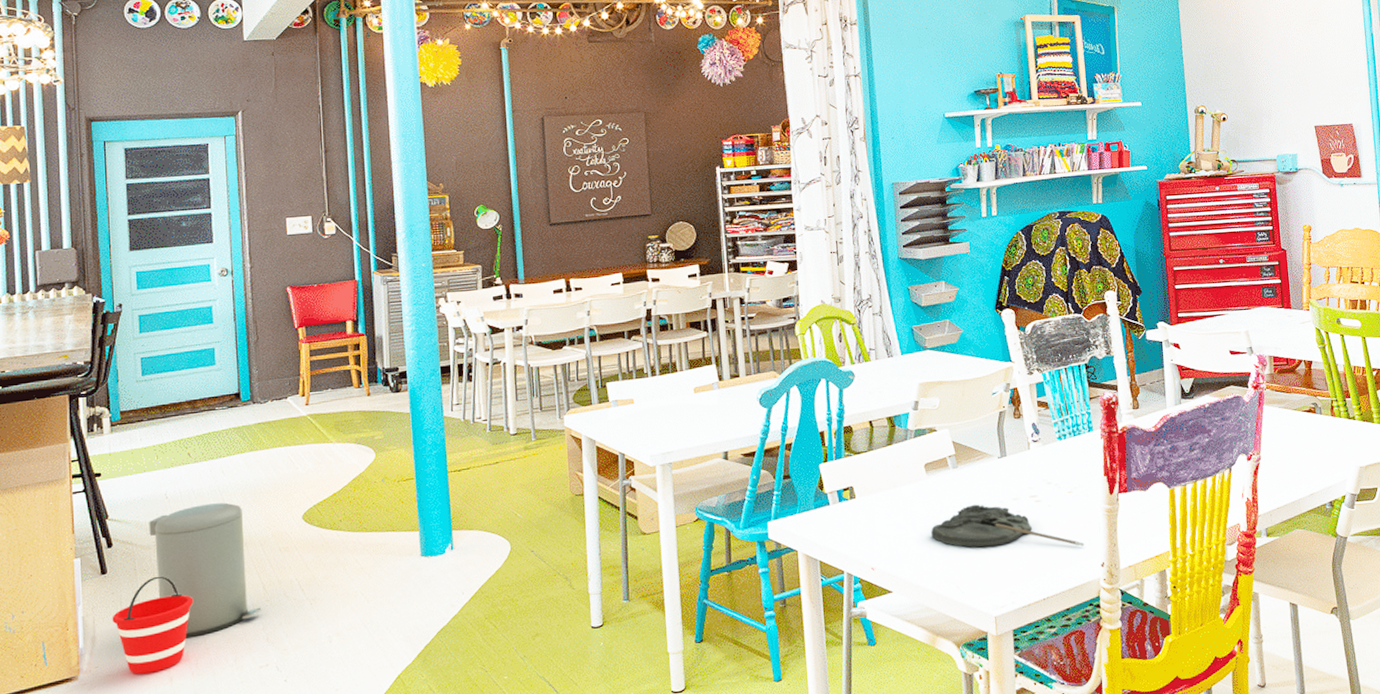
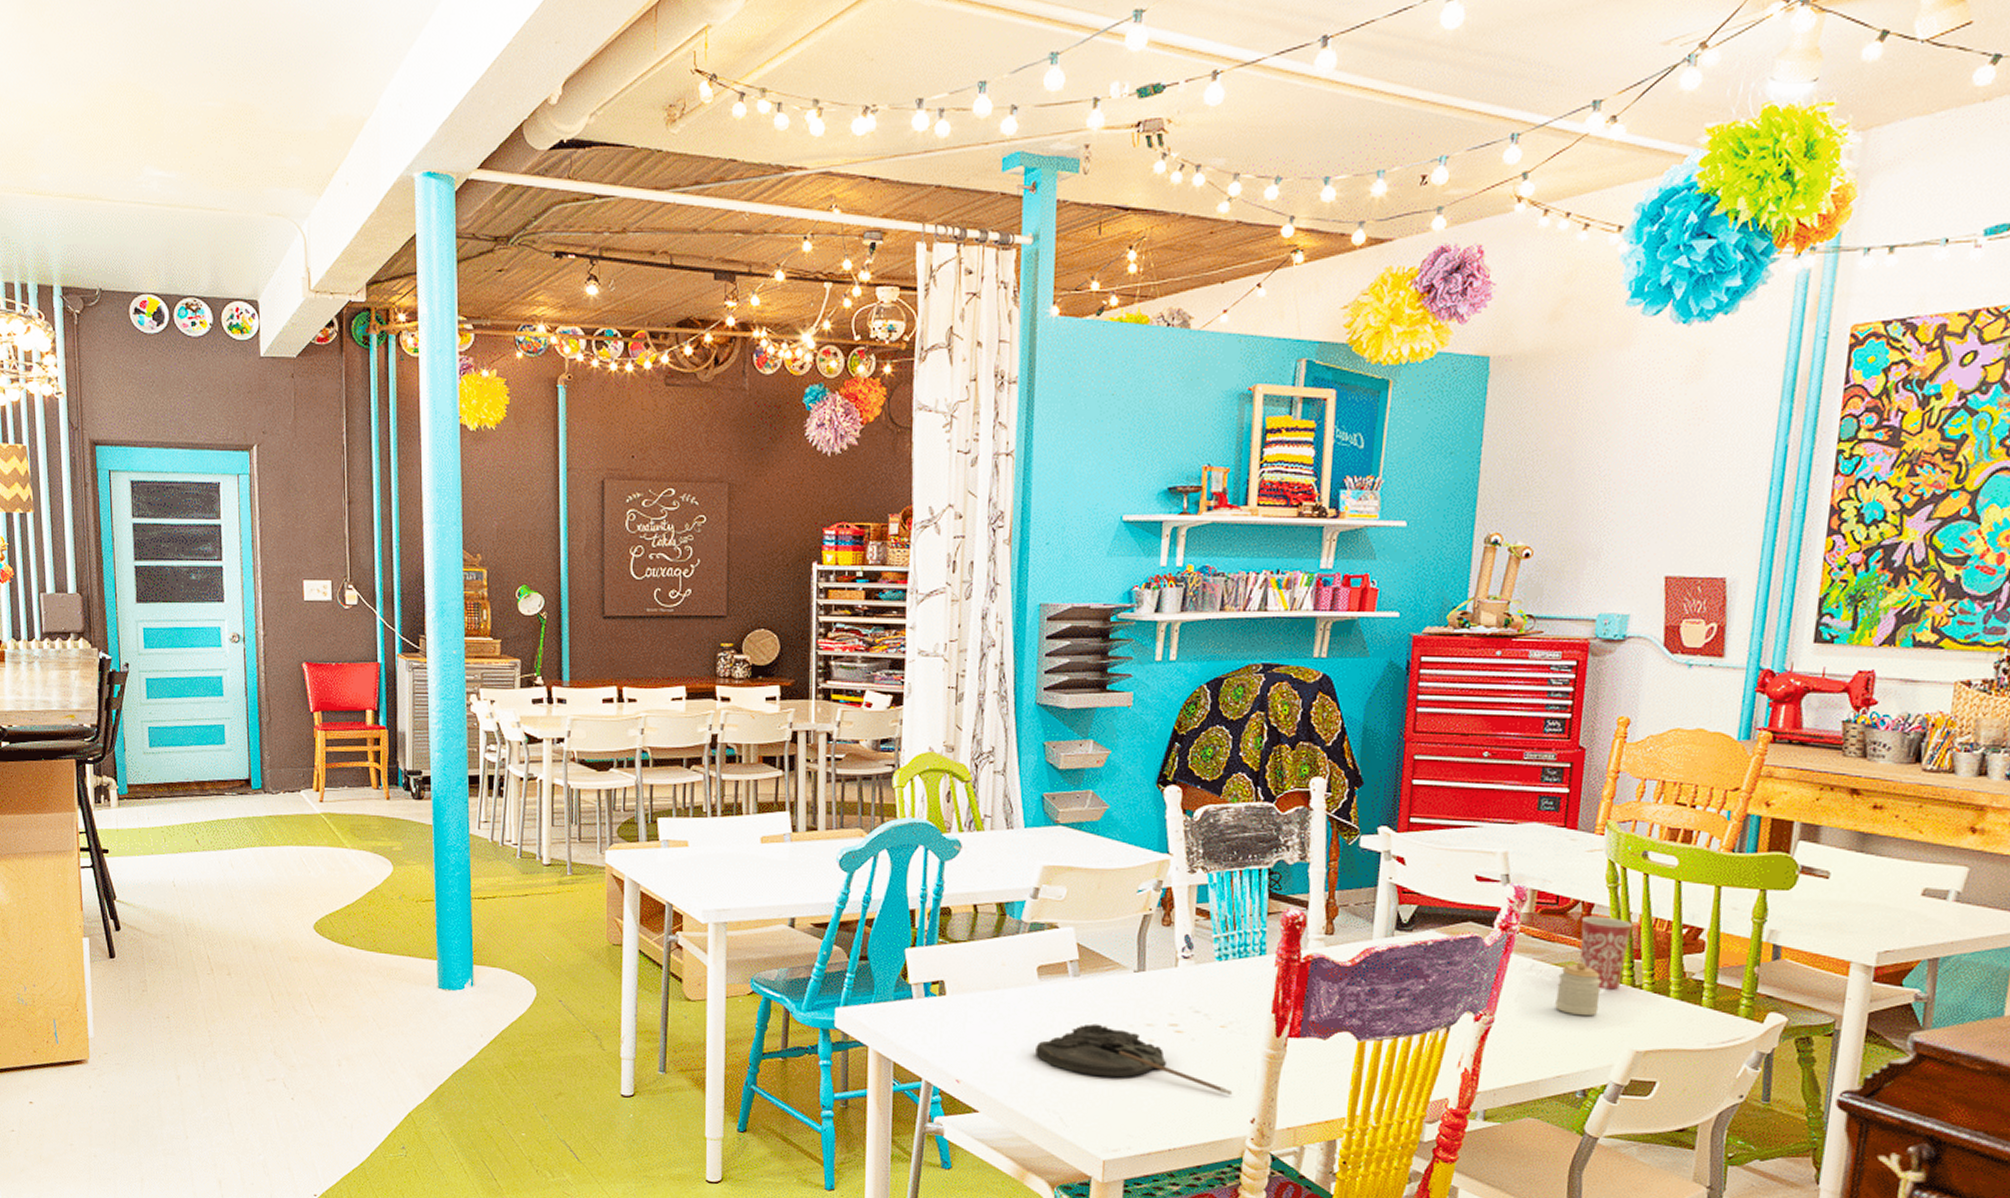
bucket: present [112,576,194,674] -> none [120,968,201,1069]
pedal bin: present [149,502,262,638] -> none [156,898,270,1039]
jar: none [1298,405,1330,446] -> present [1555,962,1602,1017]
mug: none [1305,369,1341,424] -> present [1580,915,1633,990]

